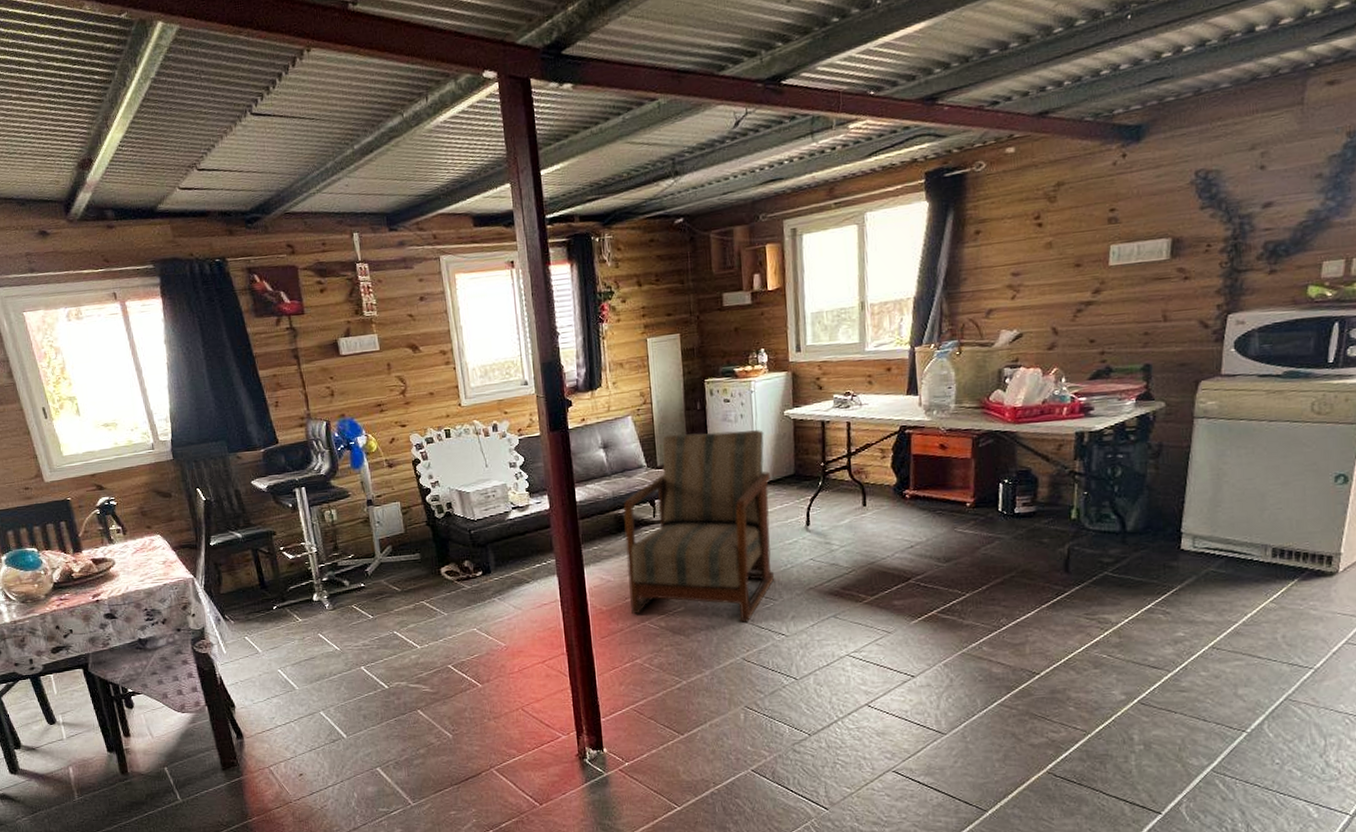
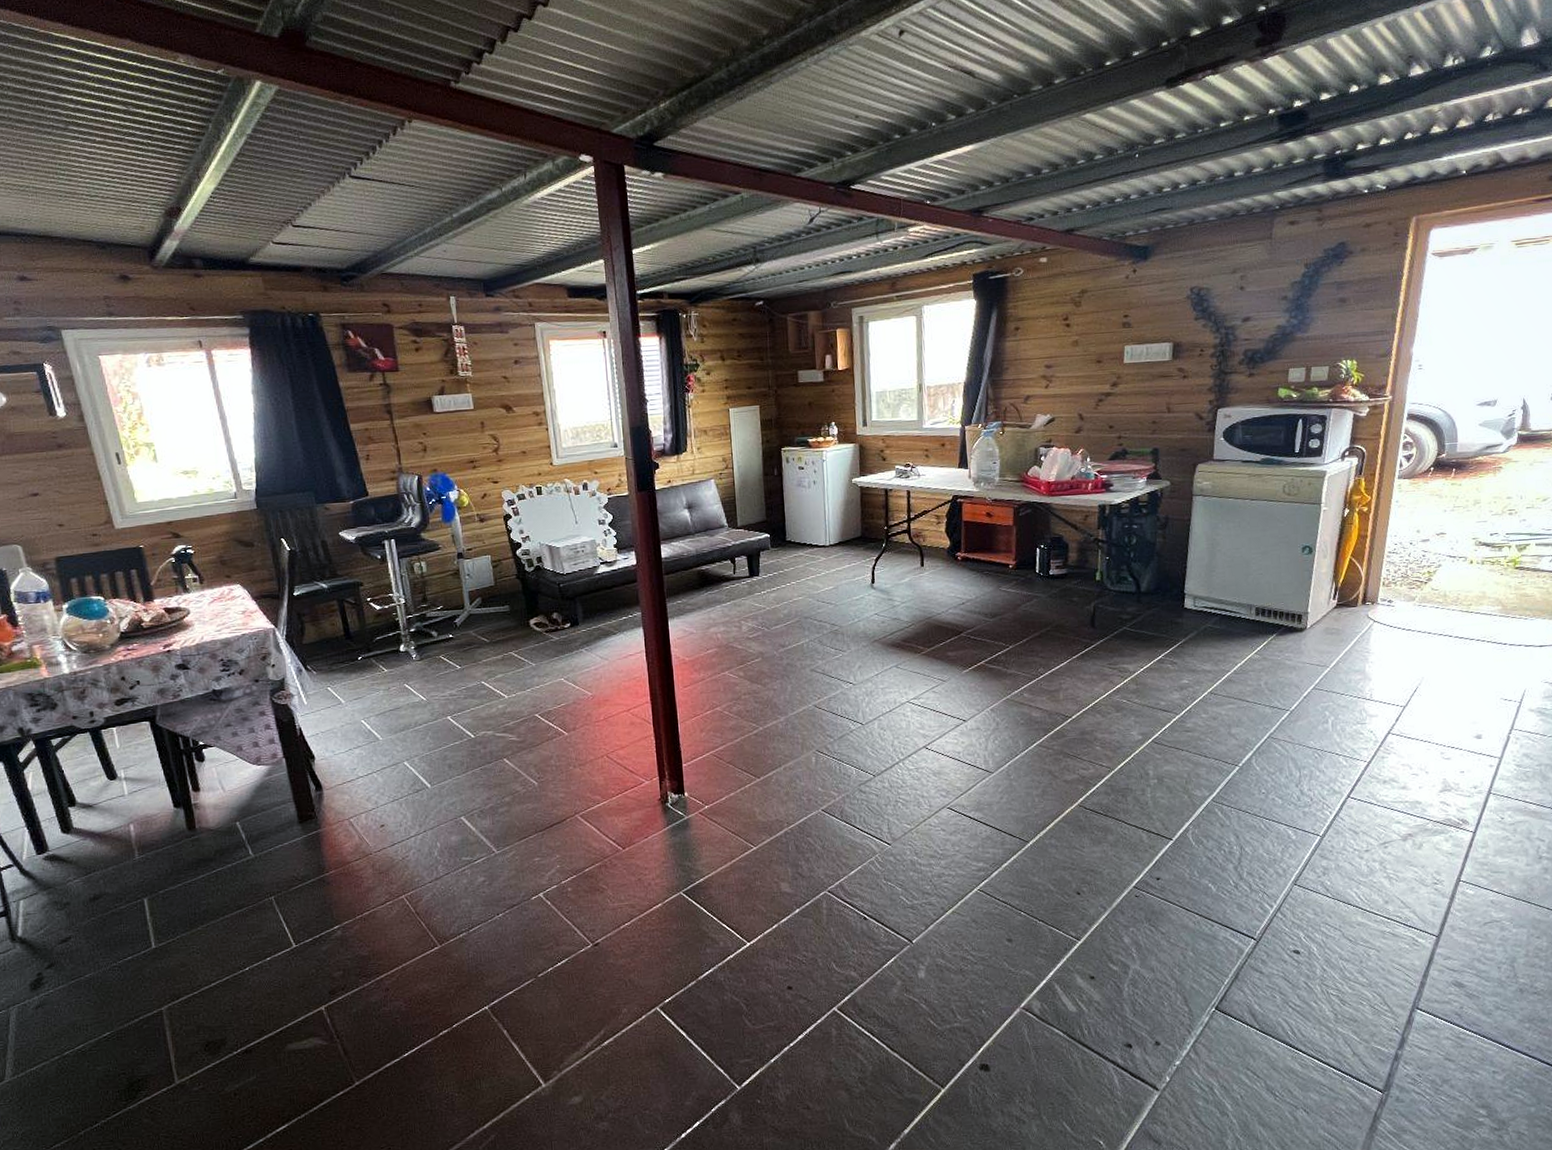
armchair: present [623,430,774,623] -> none [705,495,843,672]

